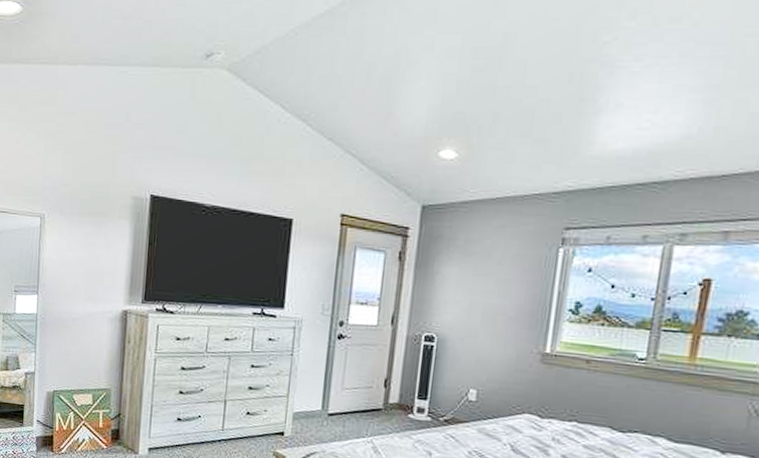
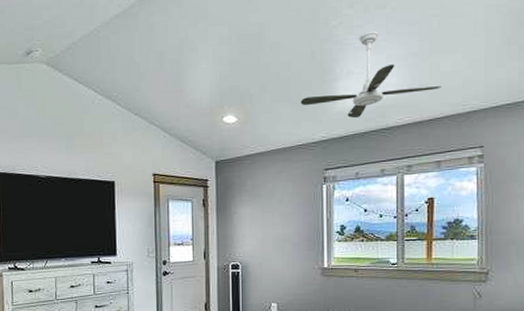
ceiling fan: none [544,51,747,166] -> present [300,30,442,119]

